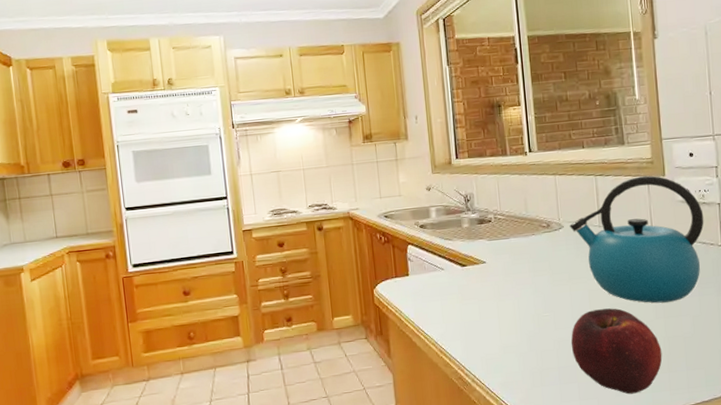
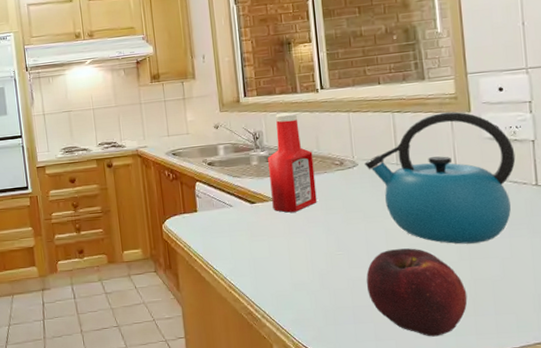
ketchup bottle: none [478,175,526,275] -> present [268,112,317,213]

